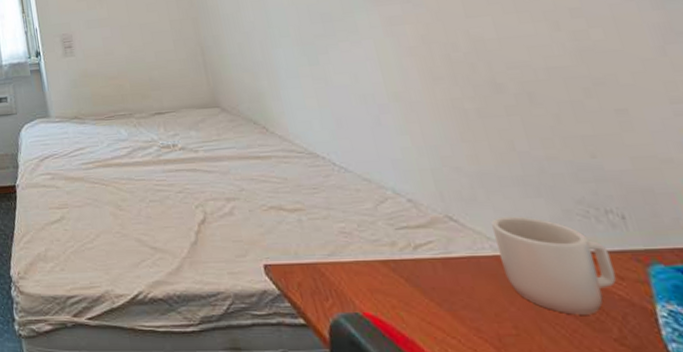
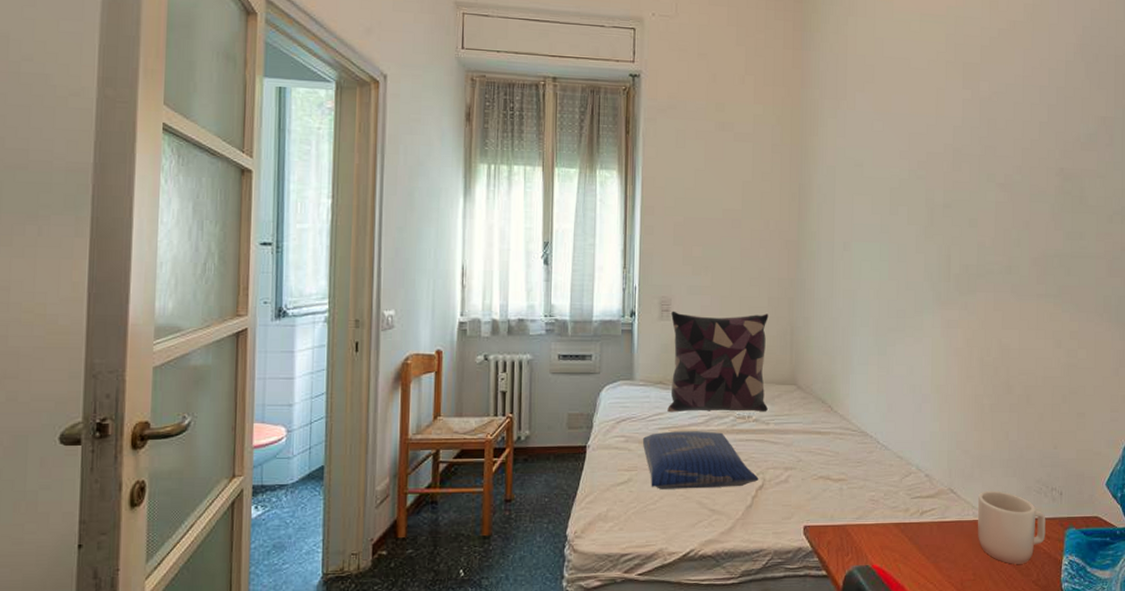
cushion: none [67,163,199,227] -> present [642,431,759,489]
pillow: none [74,37,193,147] -> present [667,311,769,413]

